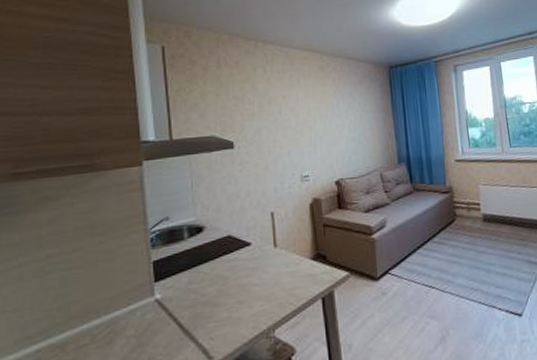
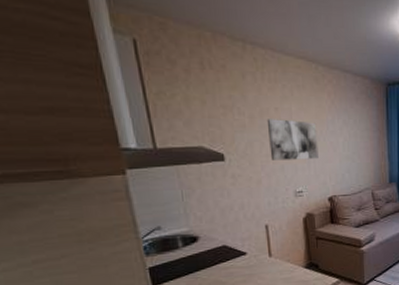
wall art: none [274,106,325,146] -> present [266,119,319,160]

